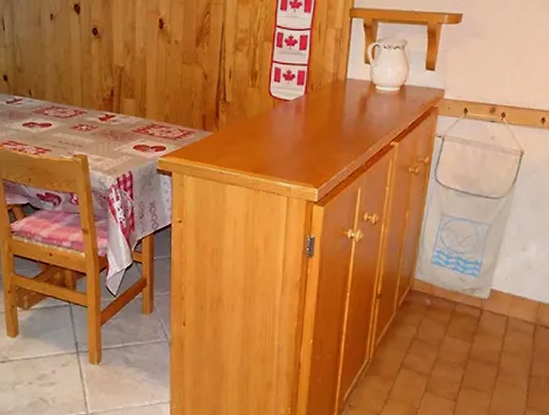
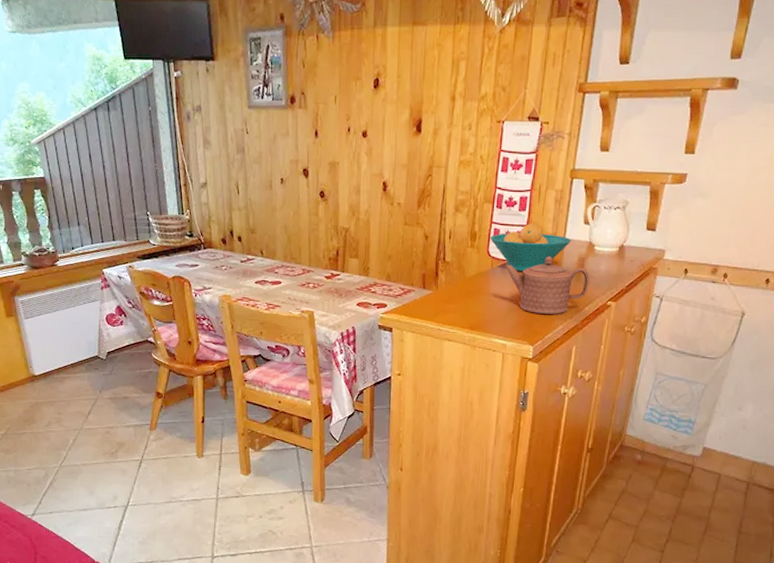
fruit bowl: none [271,63,352,112] -> present [490,223,571,271]
teapot: none [287,96,372,155] -> present [505,256,589,314]

